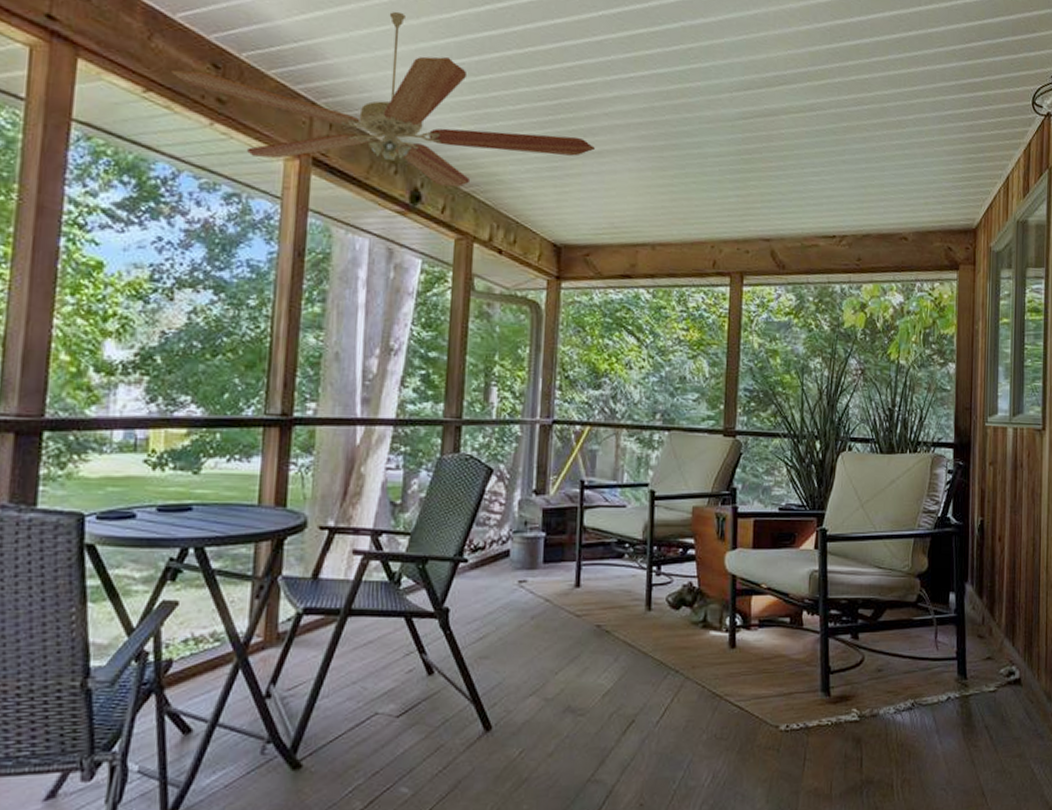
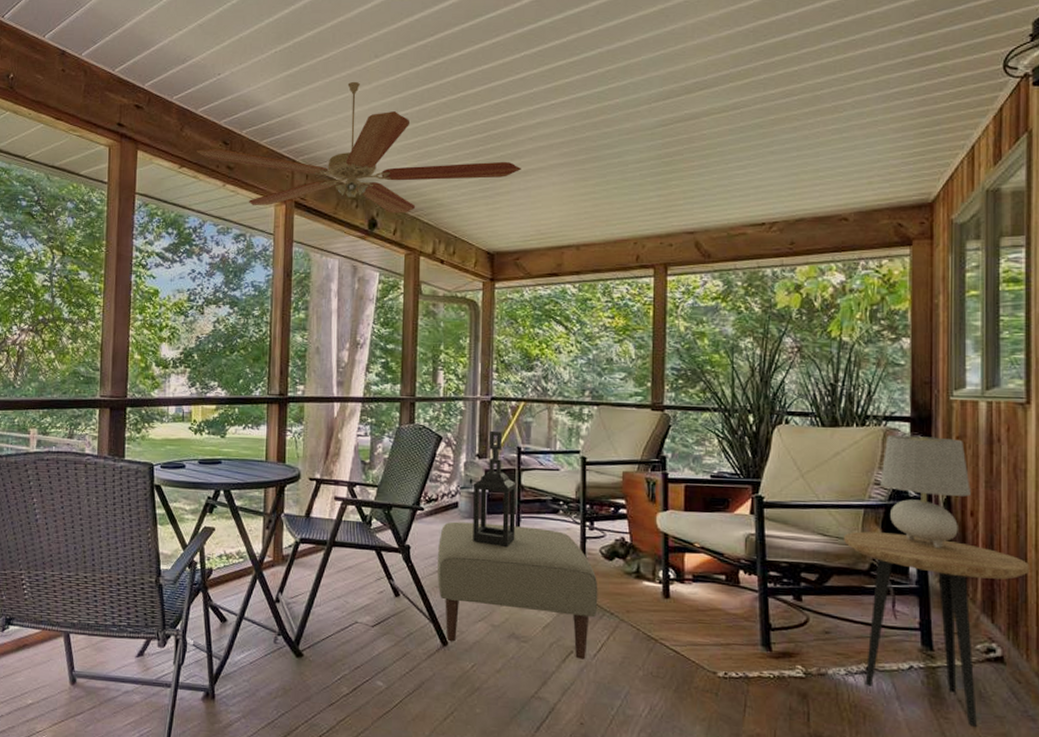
ottoman: none [481,574,664,729] -> present [437,521,598,660]
lantern: none [525,460,578,603] -> present [473,430,517,548]
side table: none [896,562,1042,751] -> present [844,531,1030,727]
table lamp: none [928,462,999,576] -> present [880,435,971,549]

